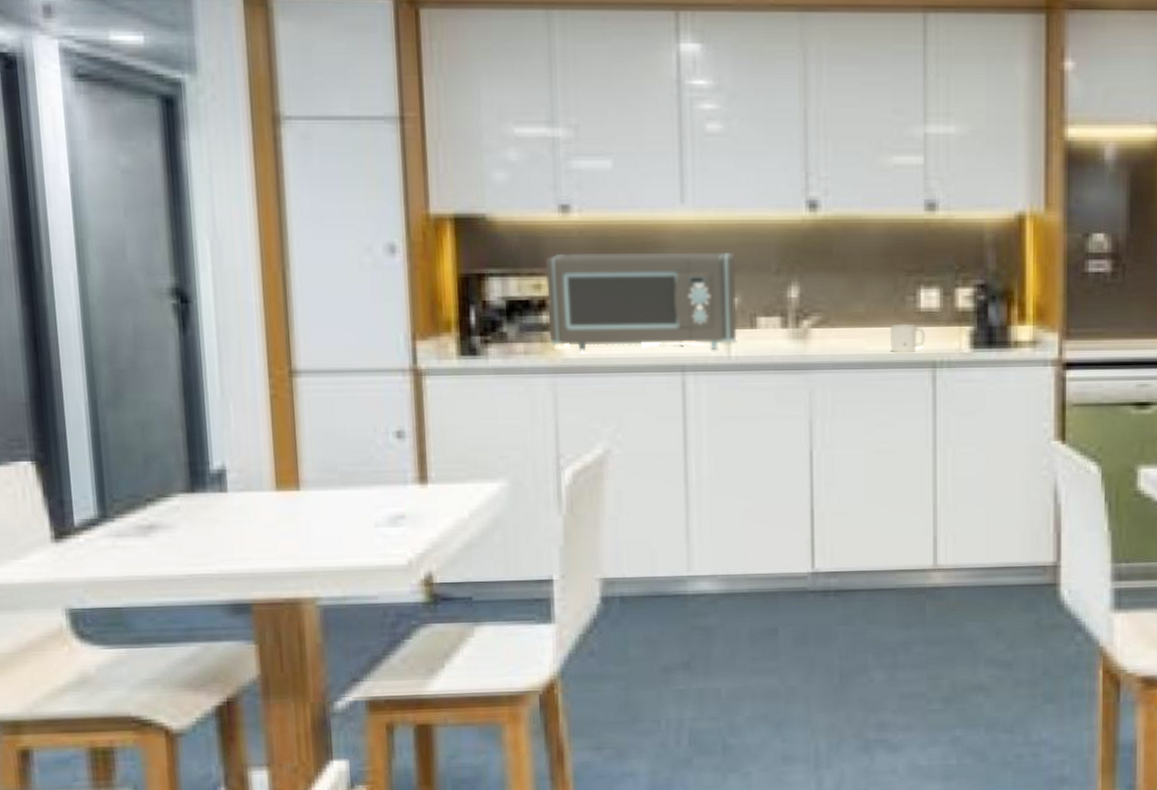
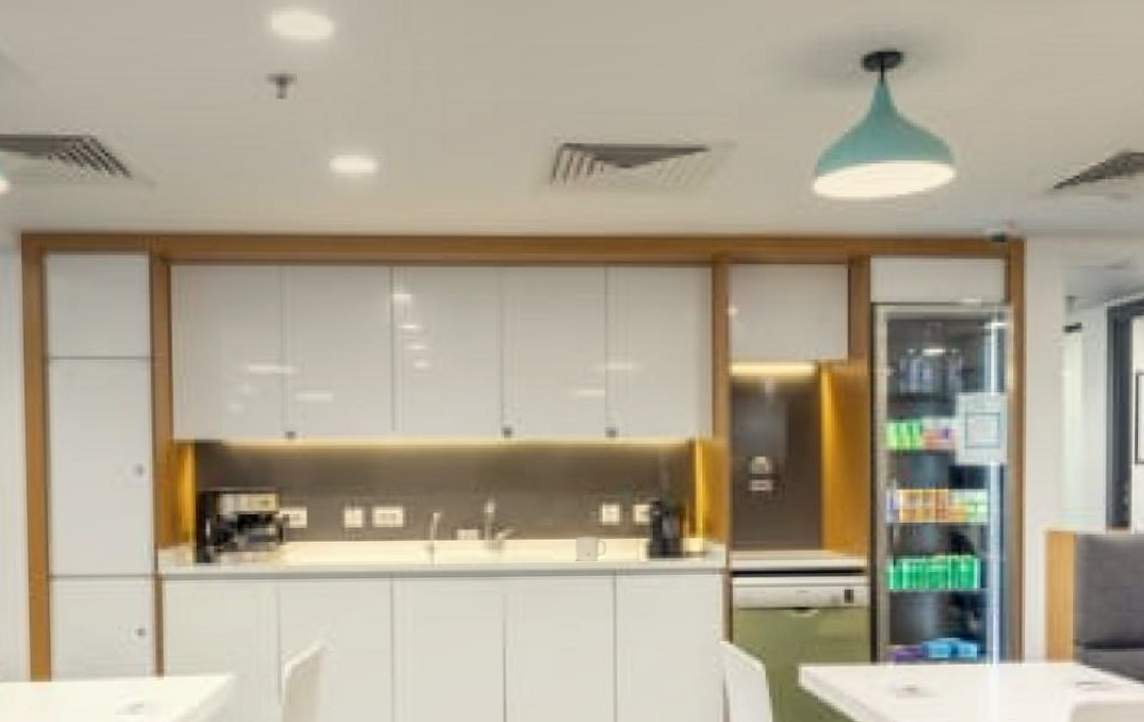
microwave: present [545,252,737,351] -> none [272,472,440,559]

